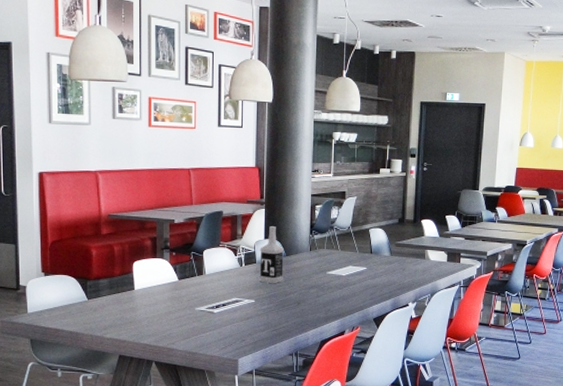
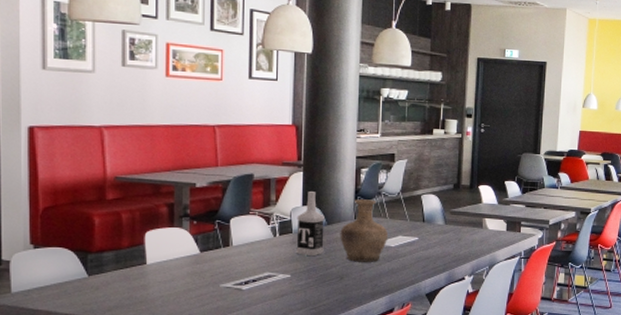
vase: none [297,233,340,290] -> present [340,199,389,262]

